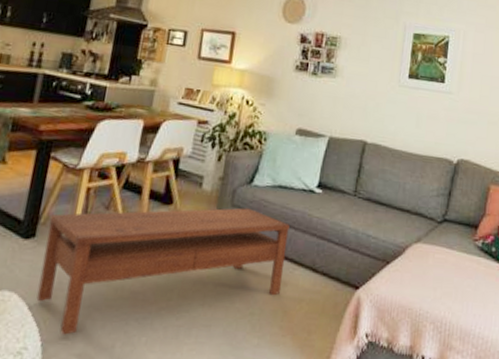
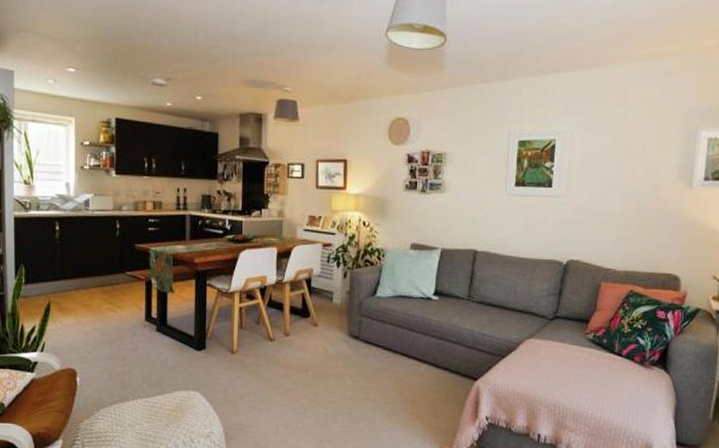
coffee table: present [36,208,290,335] -> none [214,316,412,423]

